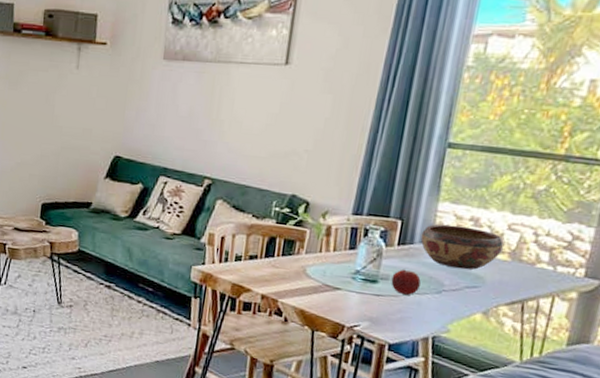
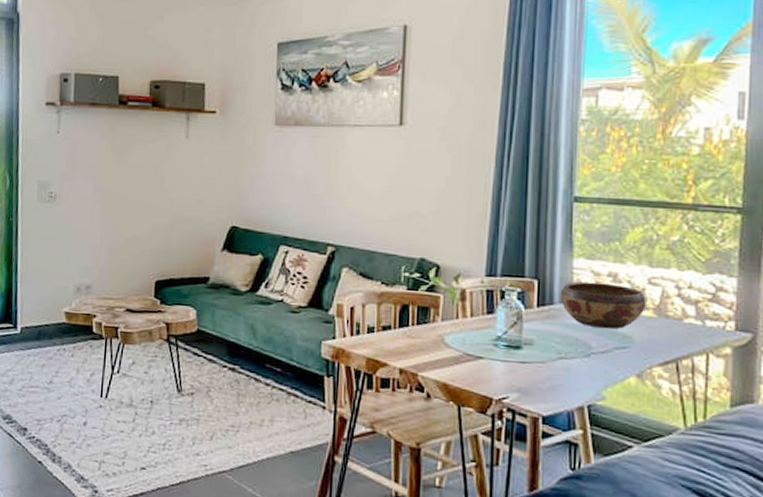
fruit: present [391,269,421,295] -> none [535,332,567,360]

